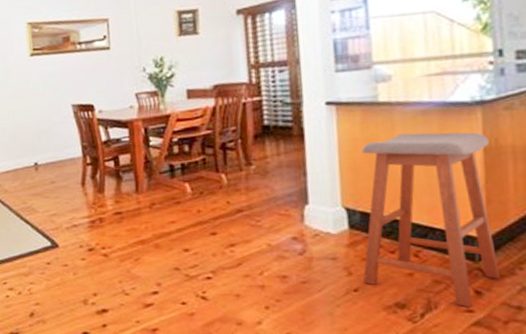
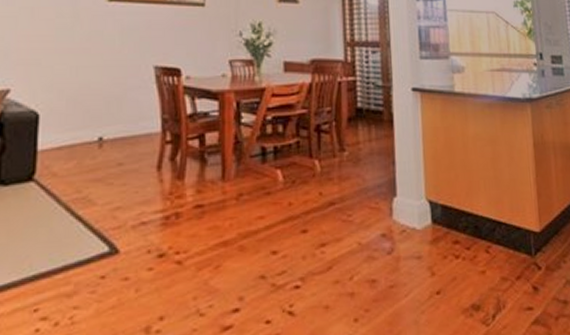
stool: present [361,132,501,308] -> none [442,125,551,306]

